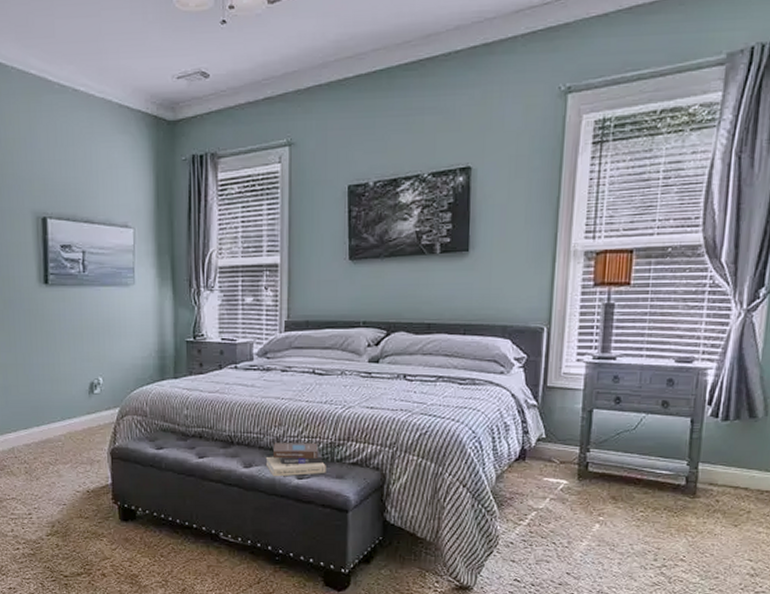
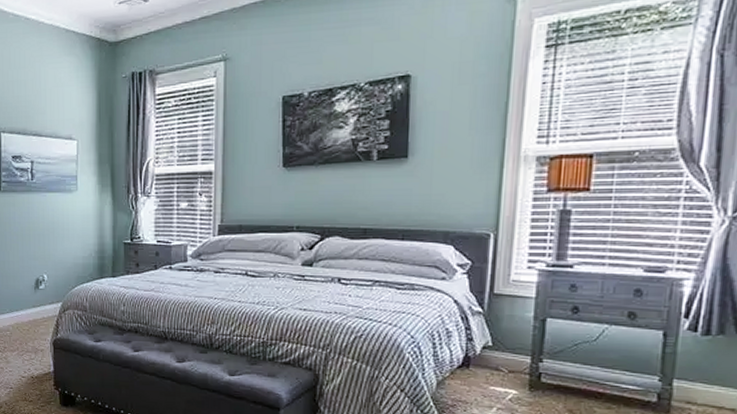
books: present [265,442,326,477] -> none [198,340,258,373]

